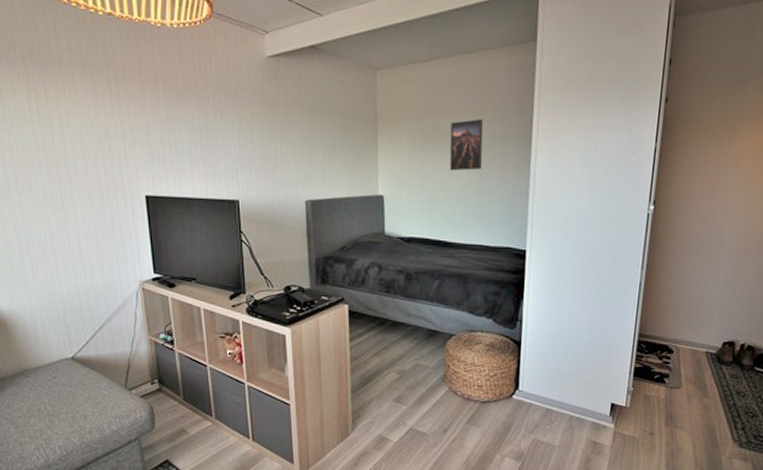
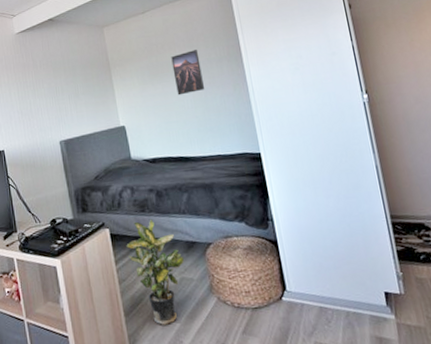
potted plant: none [364,301,422,406] -> present [126,218,184,325]

